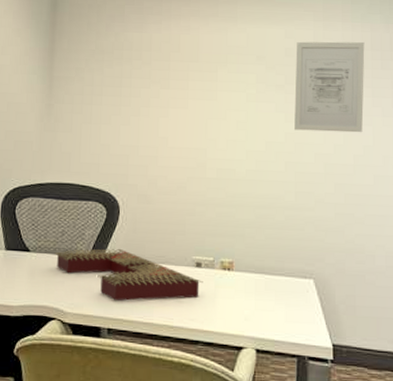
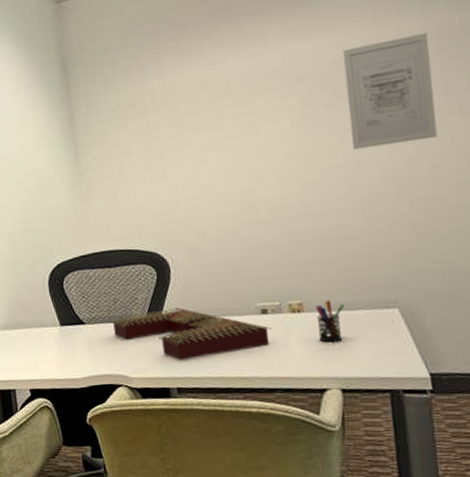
pen holder: none [243,263,269,303] -> present [315,300,344,343]

